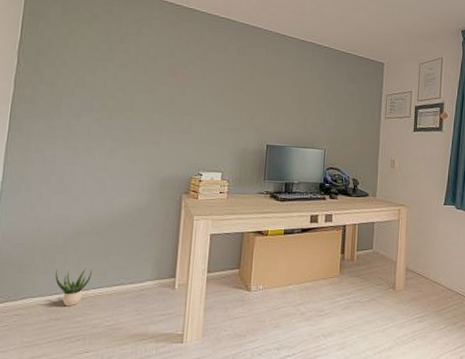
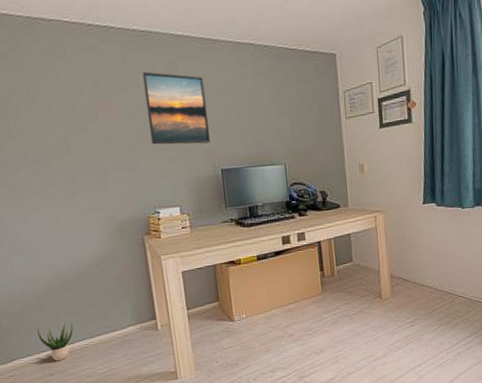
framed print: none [209,50,267,120] -> present [142,71,210,145]

